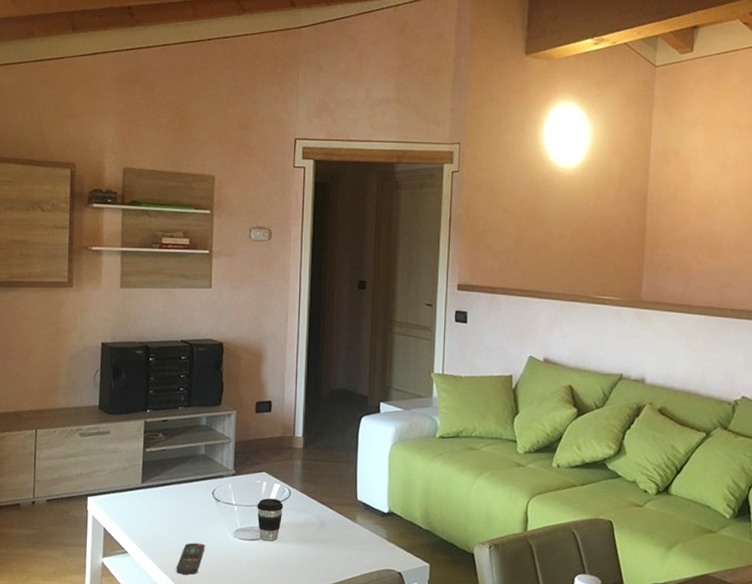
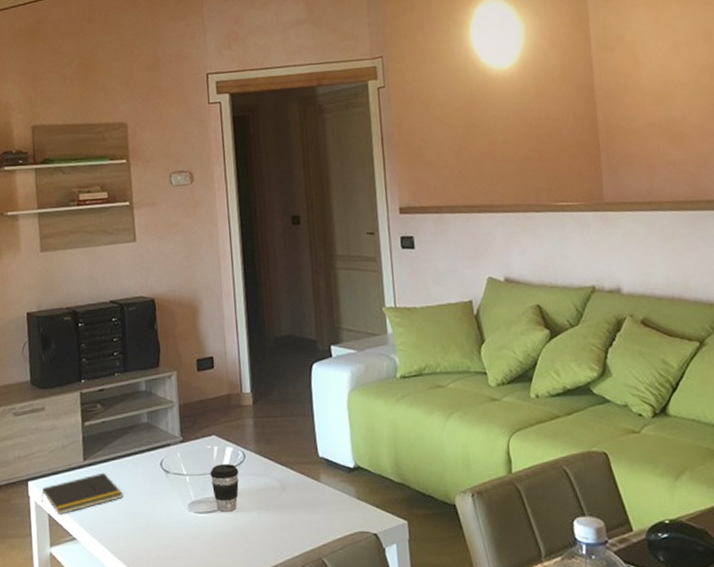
notepad: none [98,495,175,529] -> present [41,472,123,515]
remote control: present [176,542,205,575] -> none [130,521,159,558]

